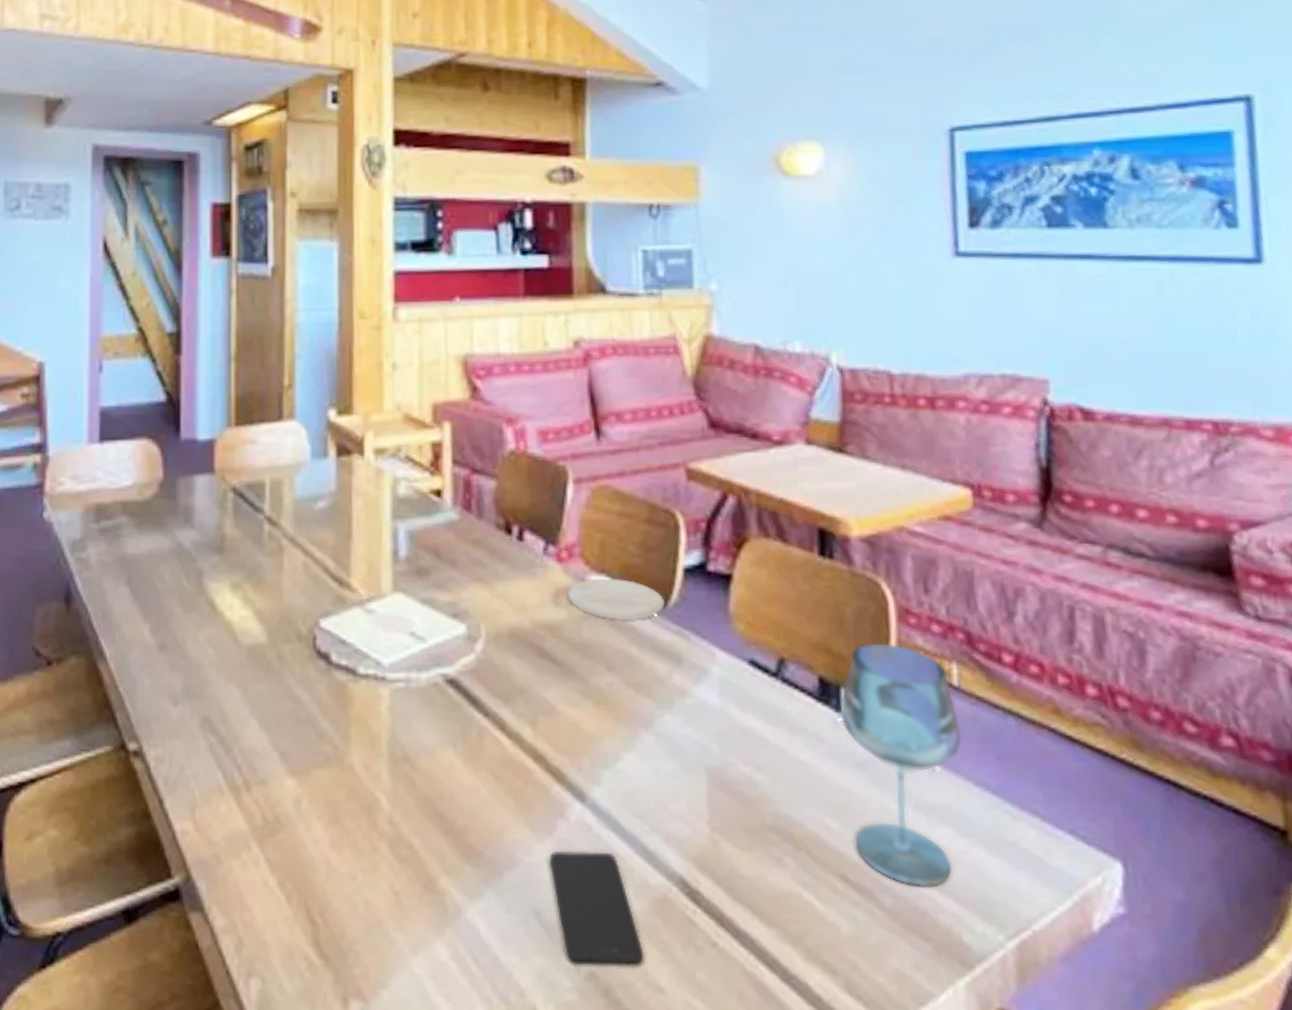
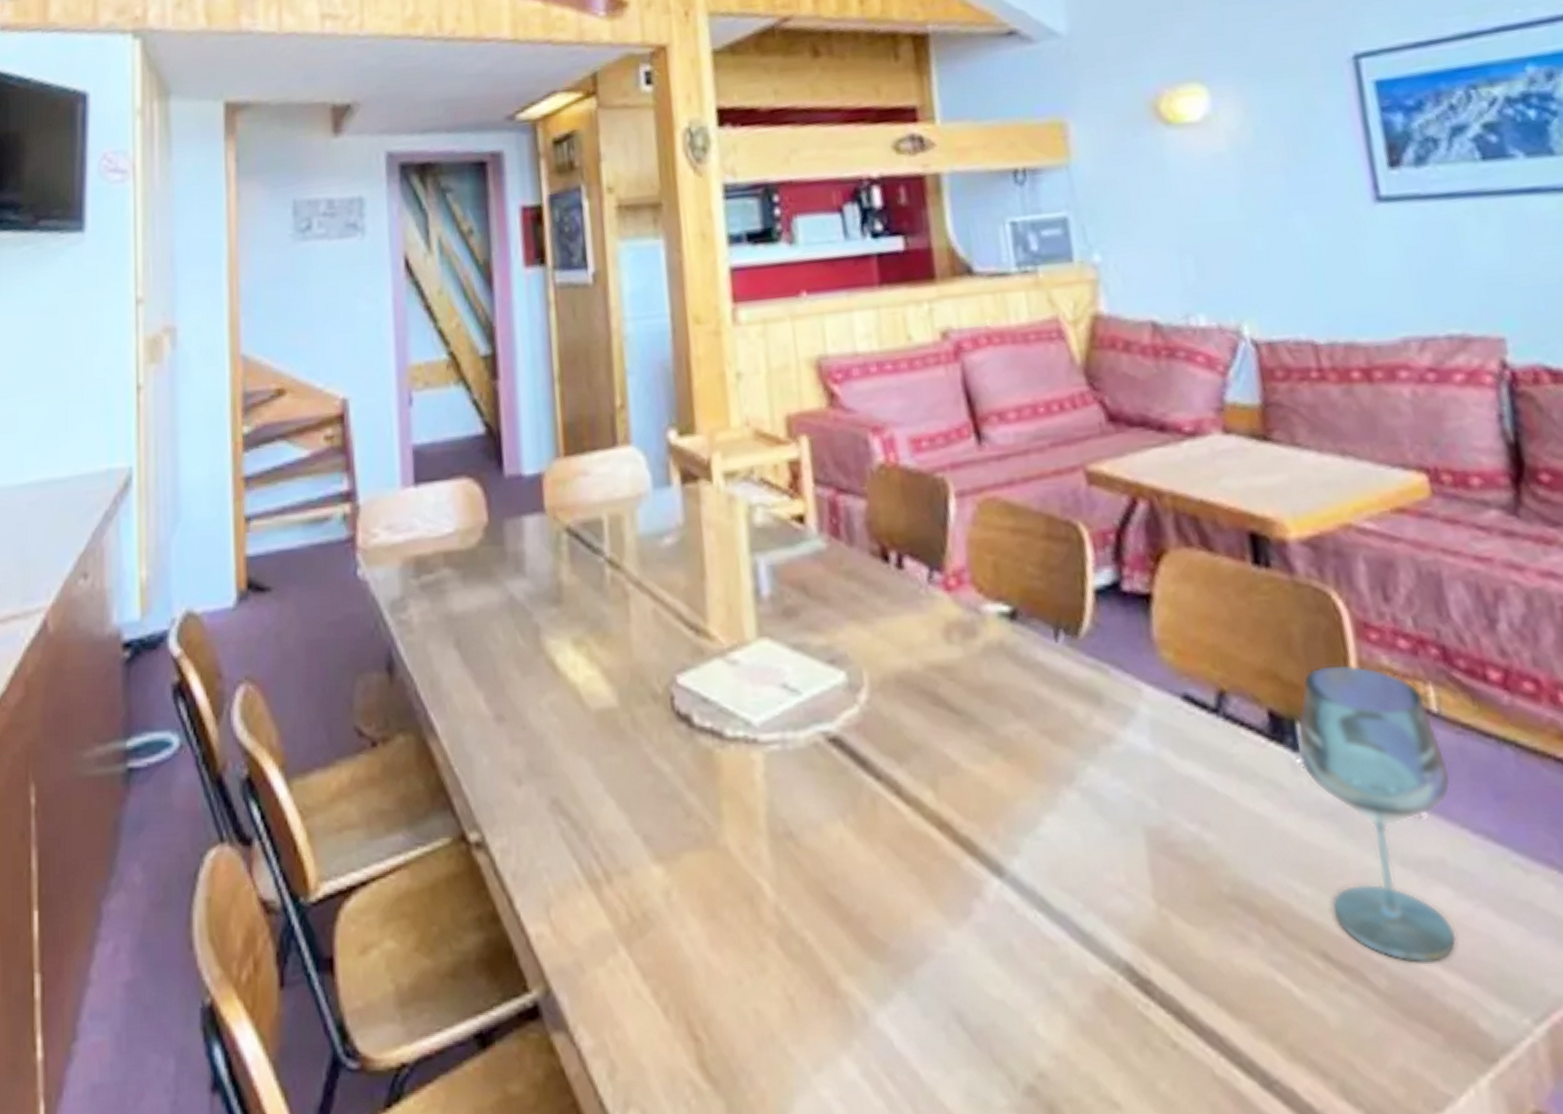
smartphone: present [549,850,644,965] -> none [967,935,1092,1077]
plate: present [567,578,665,621] -> none [960,606,1076,657]

